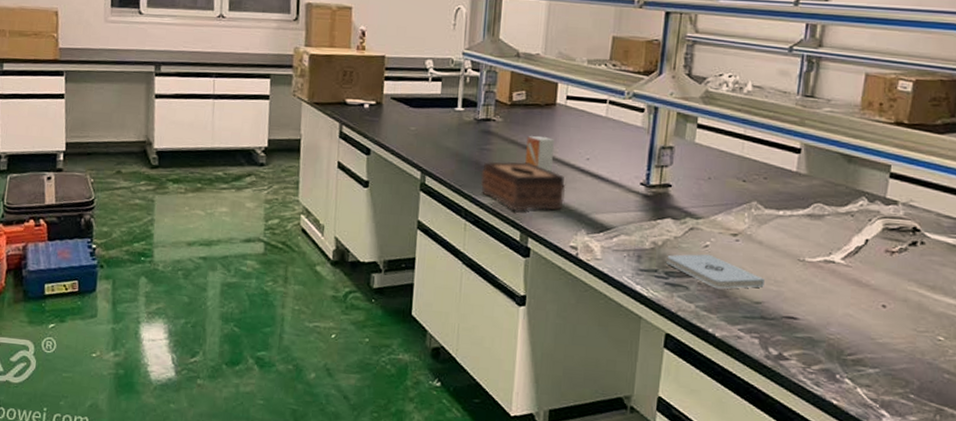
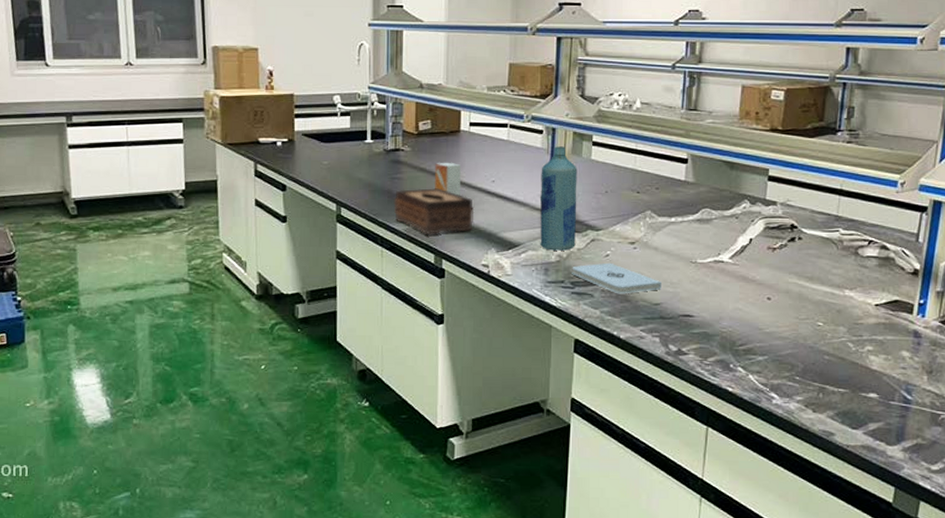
bottle: none [634,126,679,238] -> present [539,146,577,251]

